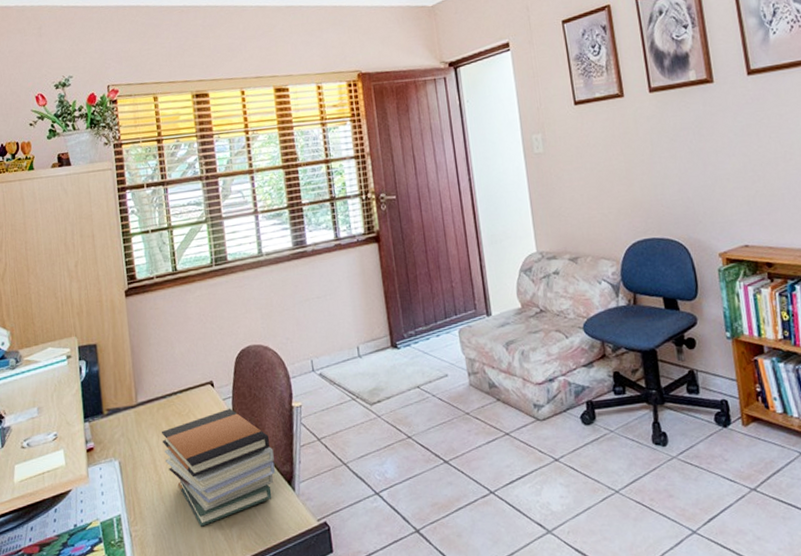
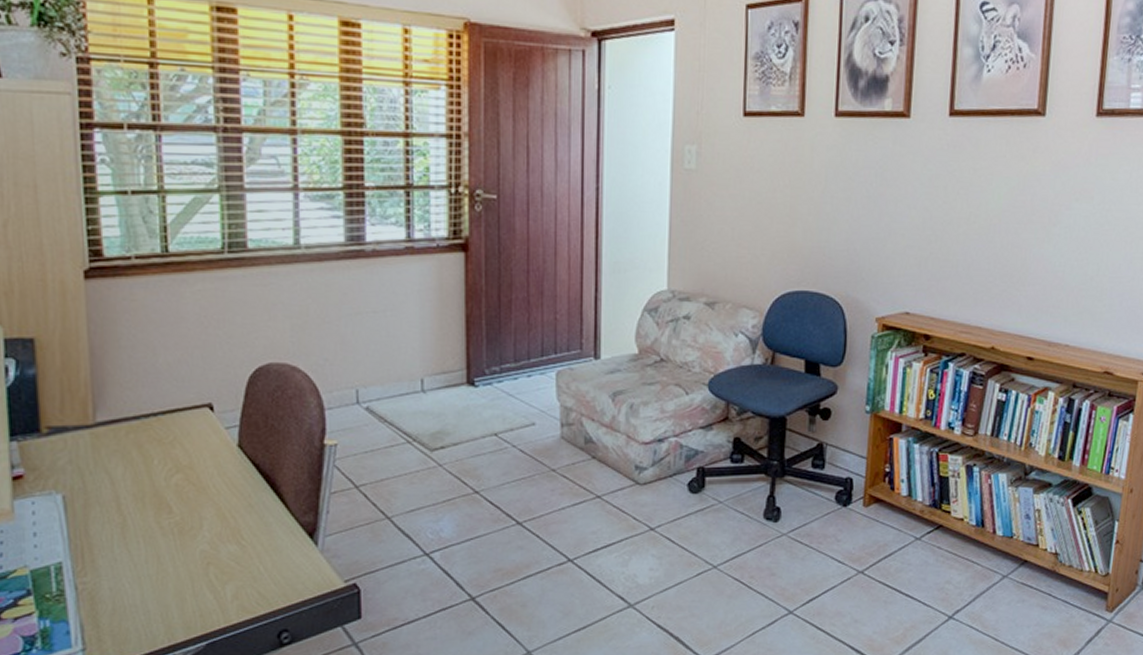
book stack: present [162,409,276,527] -> none [131,440,293,582]

